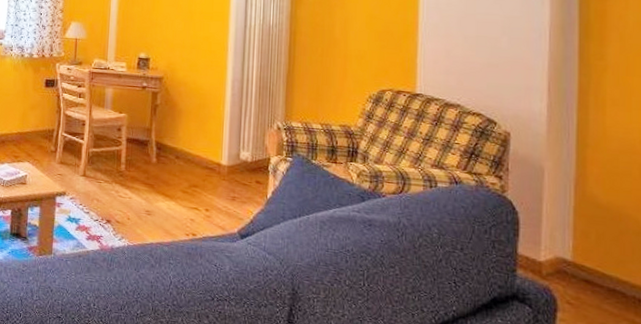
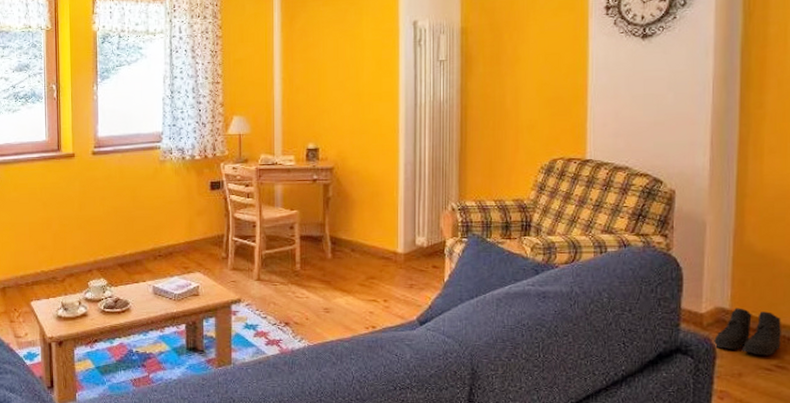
boots: none [554,260,630,316] -> present [714,308,781,356]

